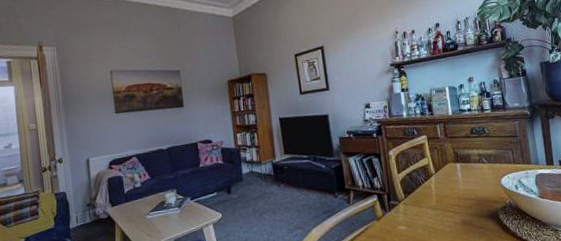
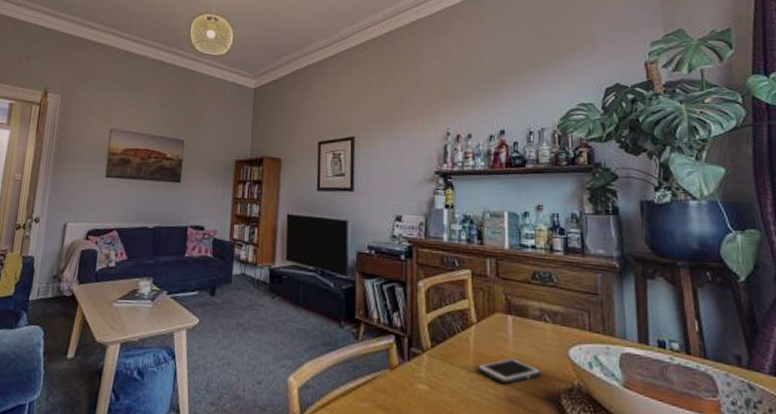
cell phone: none [438,193,484,213] -> present [476,358,541,384]

